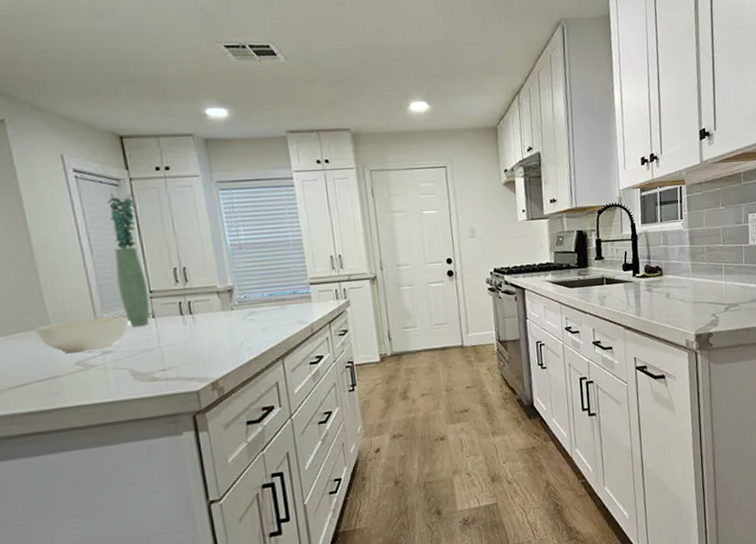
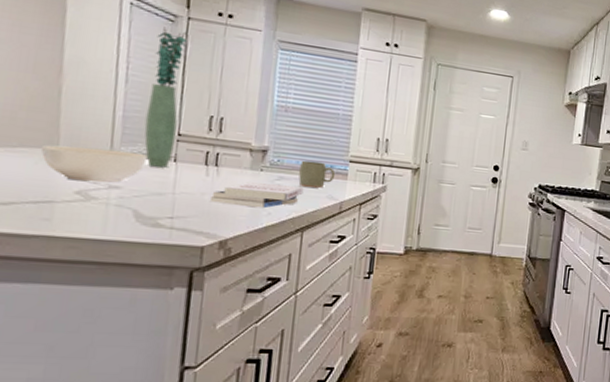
books: none [194,318,275,349] -> present [211,182,304,209]
mug: none [265,290,300,317] -> present [298,160,336,188]

